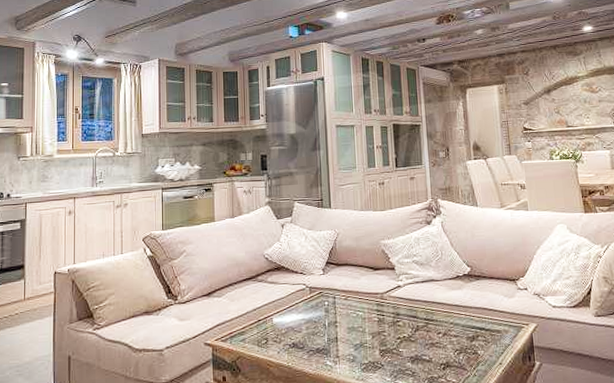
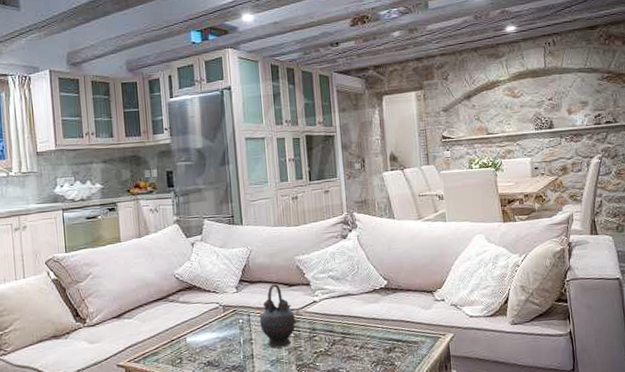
teapot: none [345,267,382,332] -> present [260,283,297,349]

